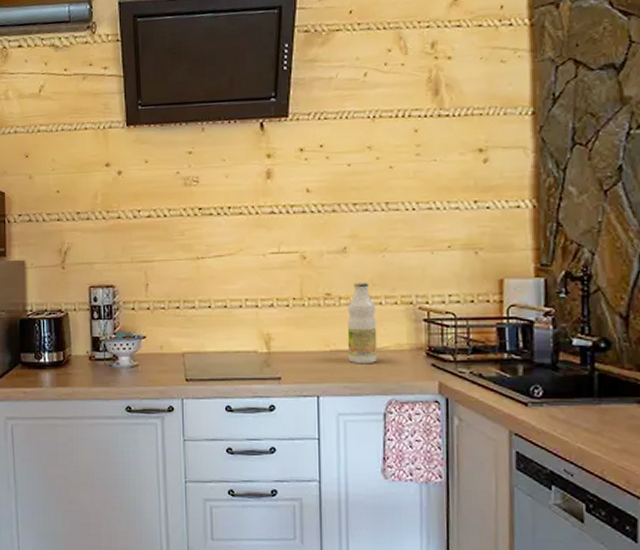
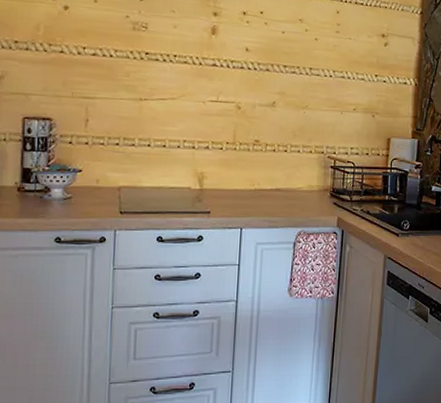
bottle: present [347,282,378,364] -> none [269,132,295,202]

